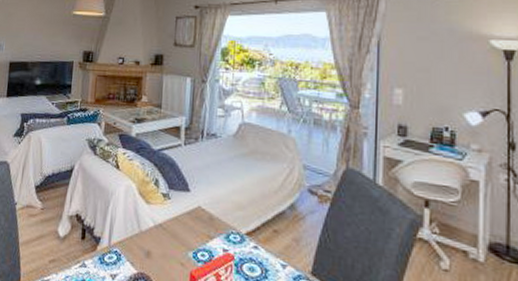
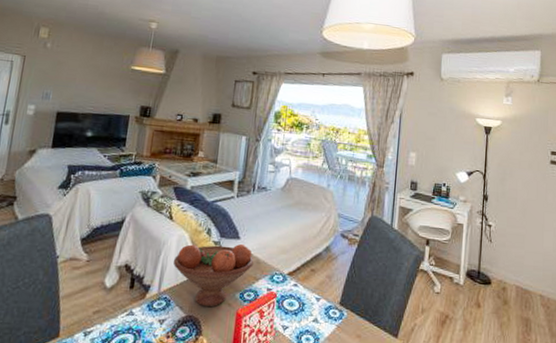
fruit bowl: none [121,196,207,265] -> present [173,243,254,307]

